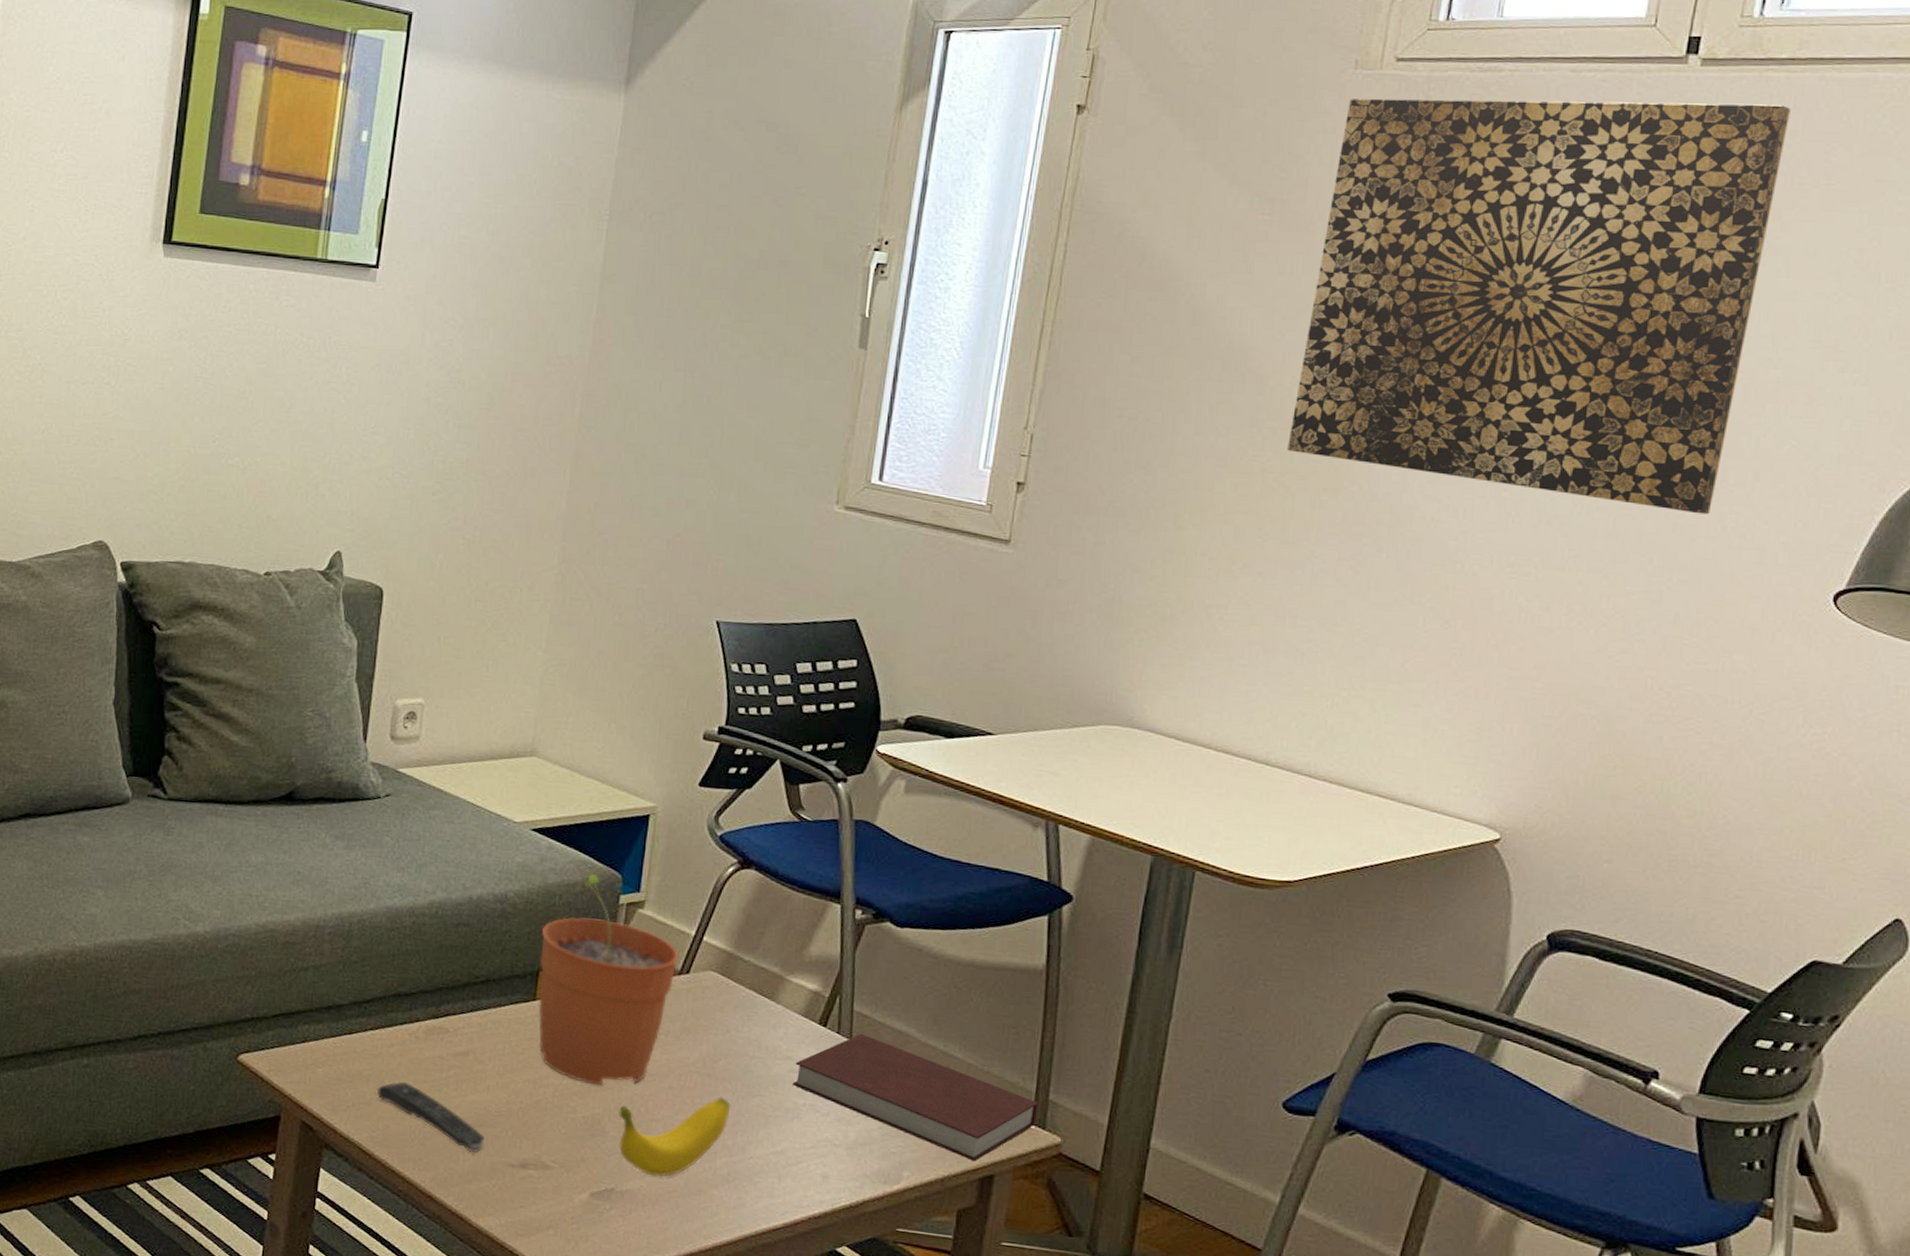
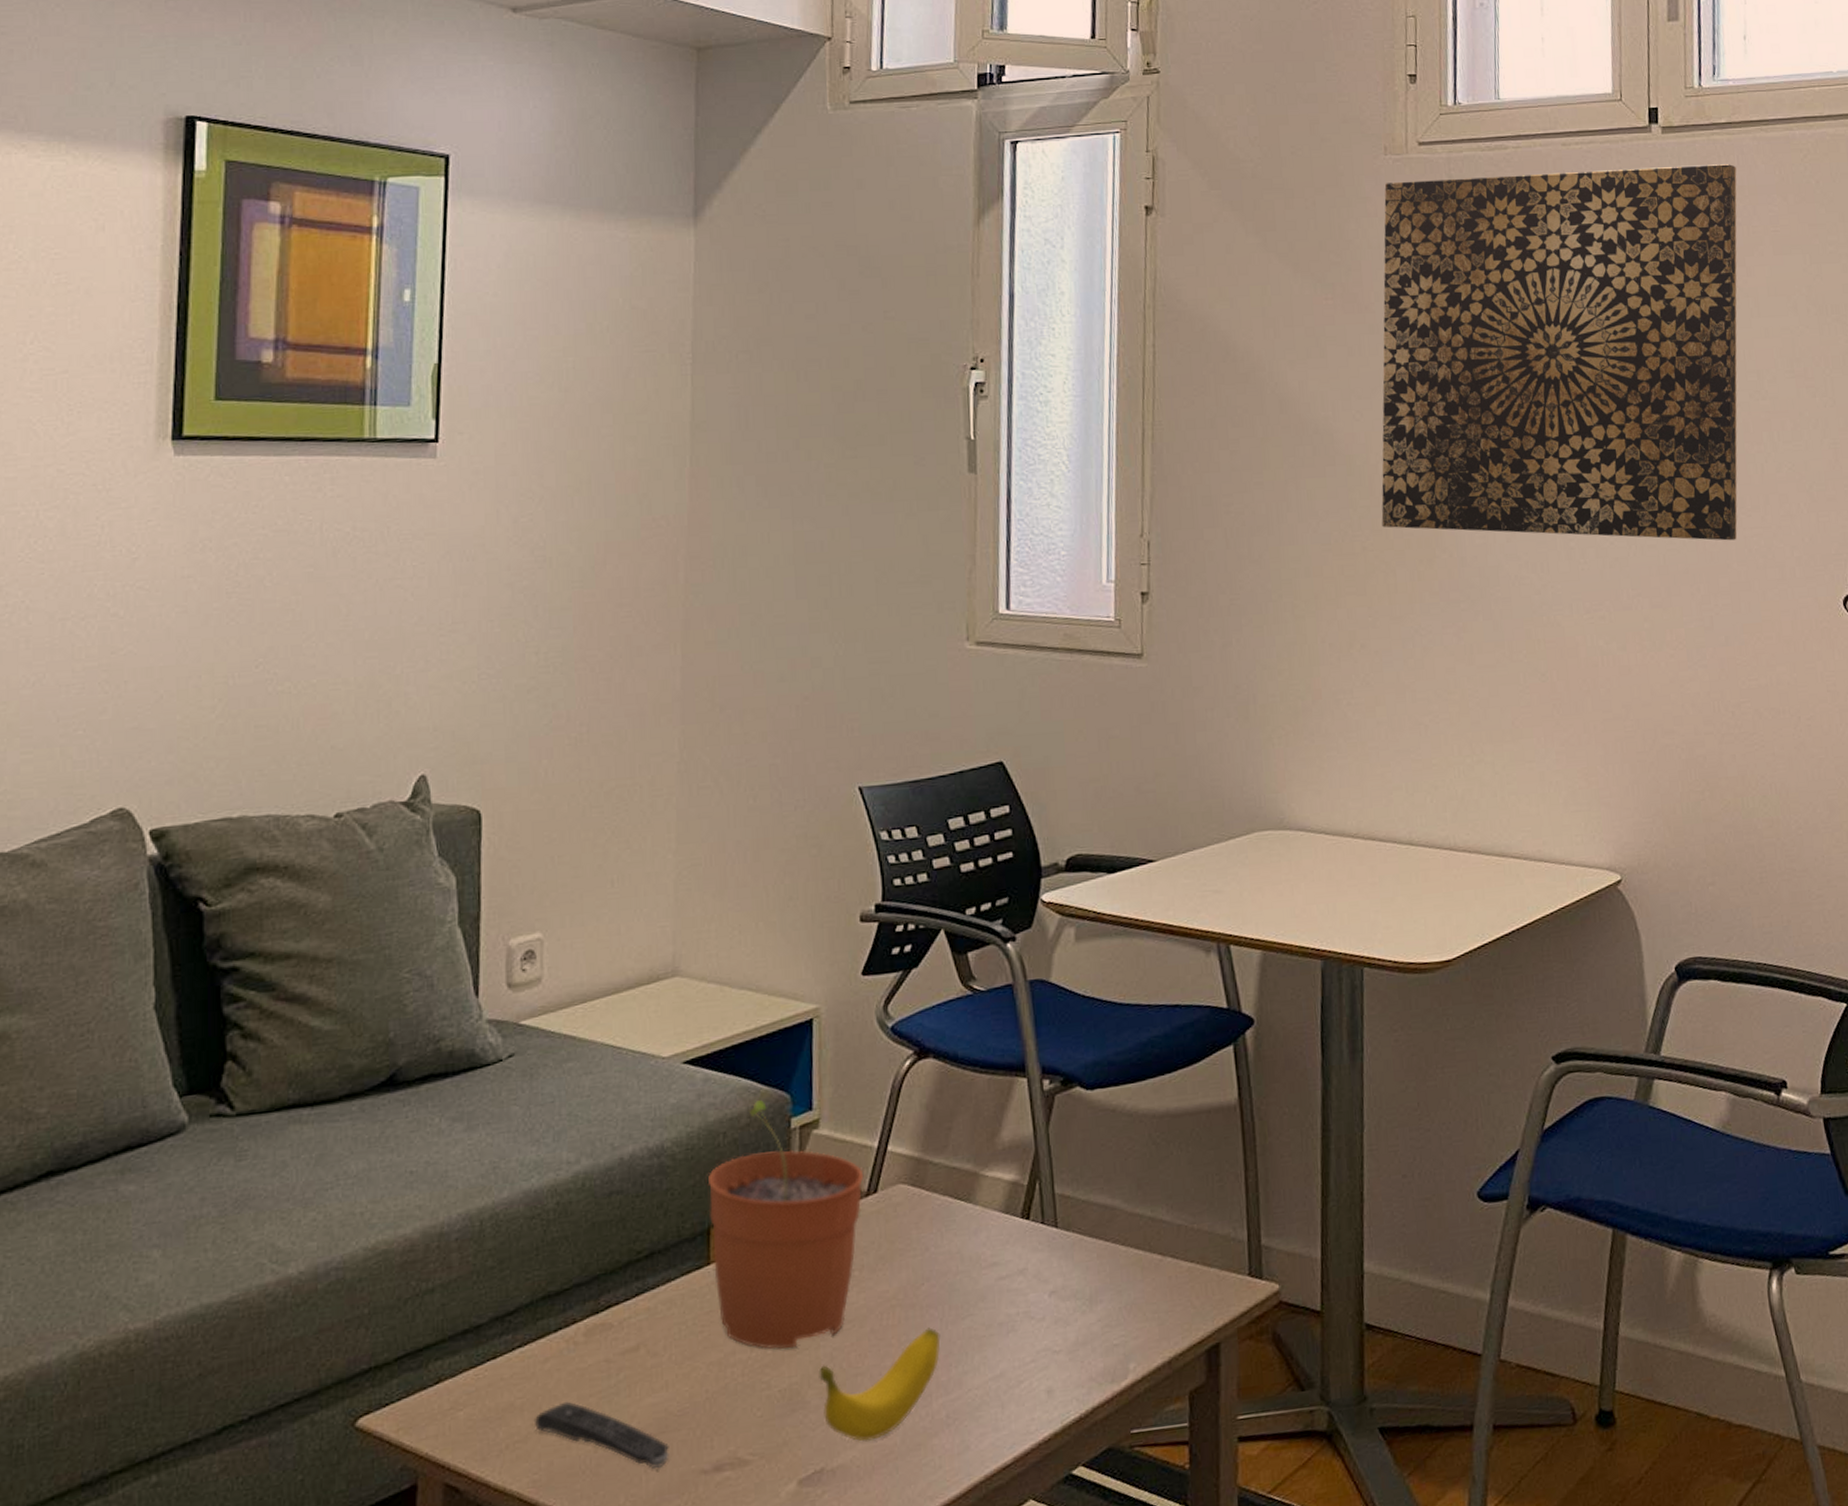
notebook: present [792,1033,1039,1162] -> none [1002,1217,1254,1333]

